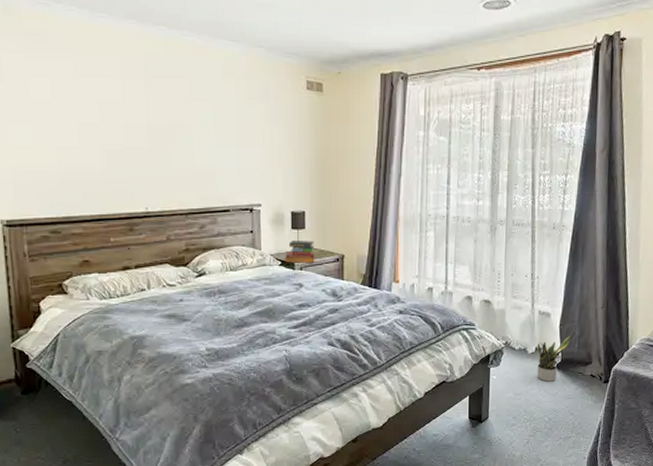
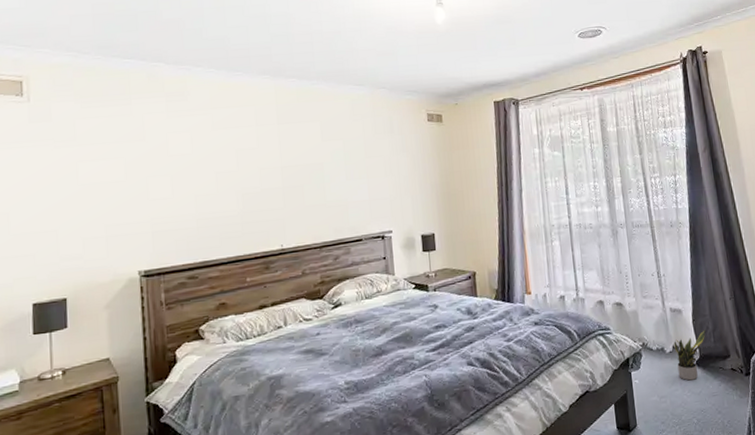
books: present [284,240,315,263] -> none [418,261,448,286]

